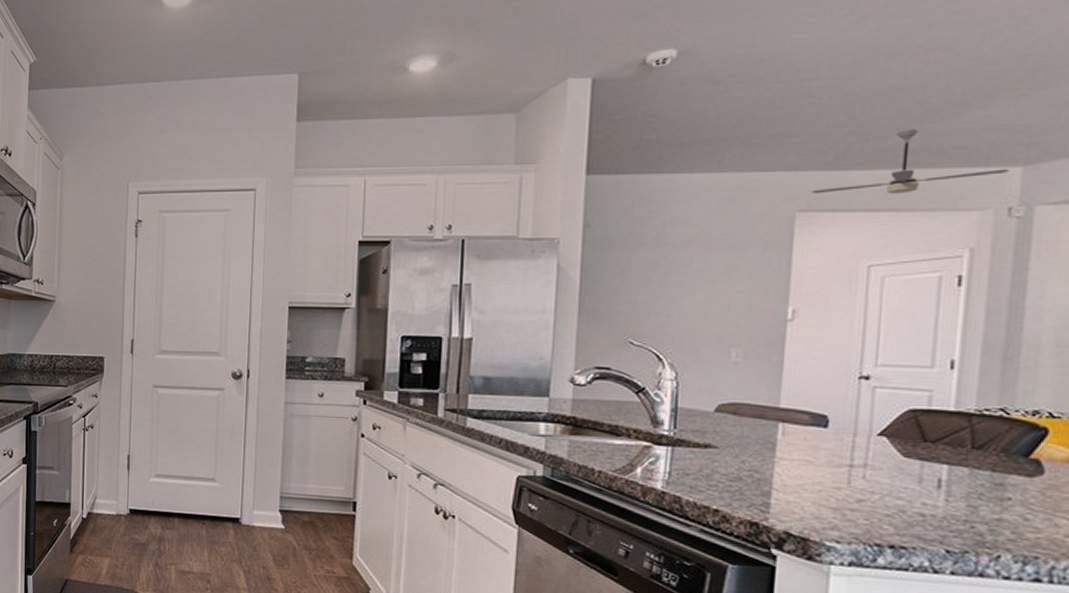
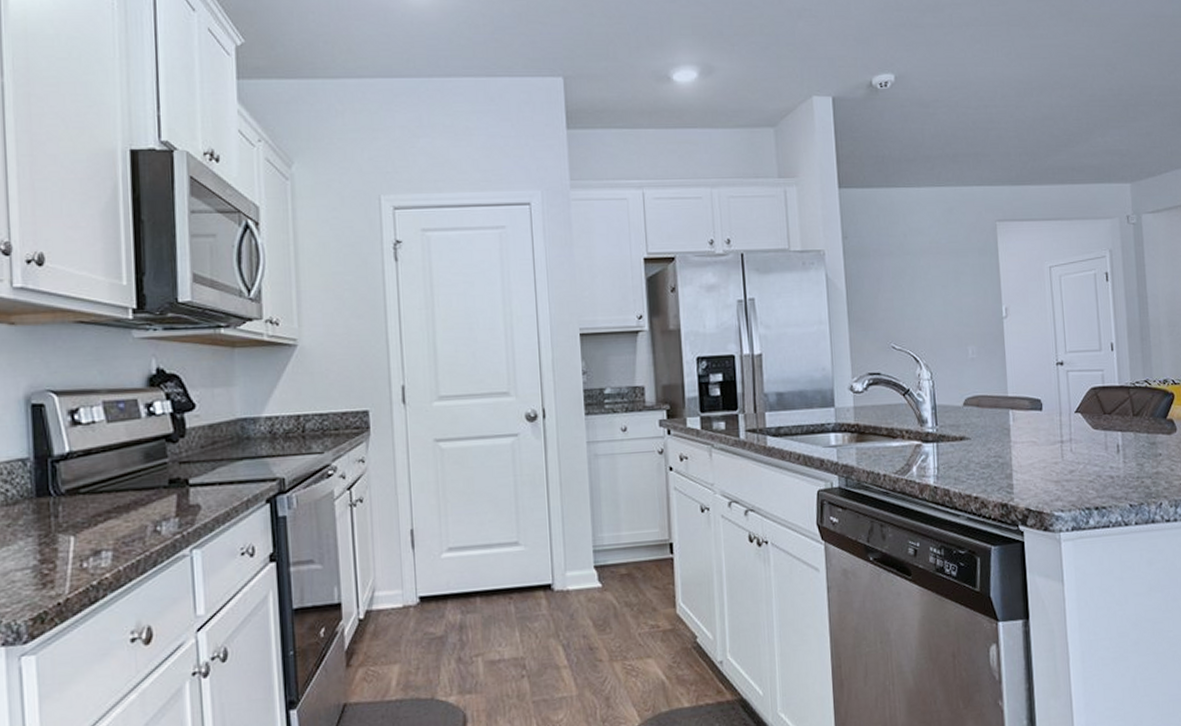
ceiling fan: present [812,128,1010,194] -> none [1004,151,1124,205]

